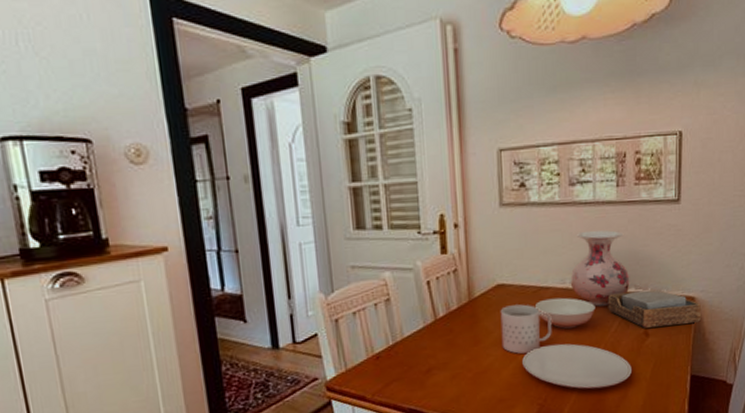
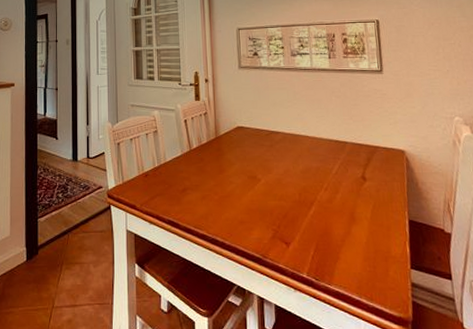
mug: present [500,304,552,355] -> none [240,144,282,185]
plate: present [522,343,632,389] -> none [258,179,354,222]
bowl: present [536,297,596,329] -> none [268,141,318,167]
vase: present [570,230,630,306] -> none [295,90,346,151]
napkin holder: present [607,289,702,328] -> none [327,141,413,174]

